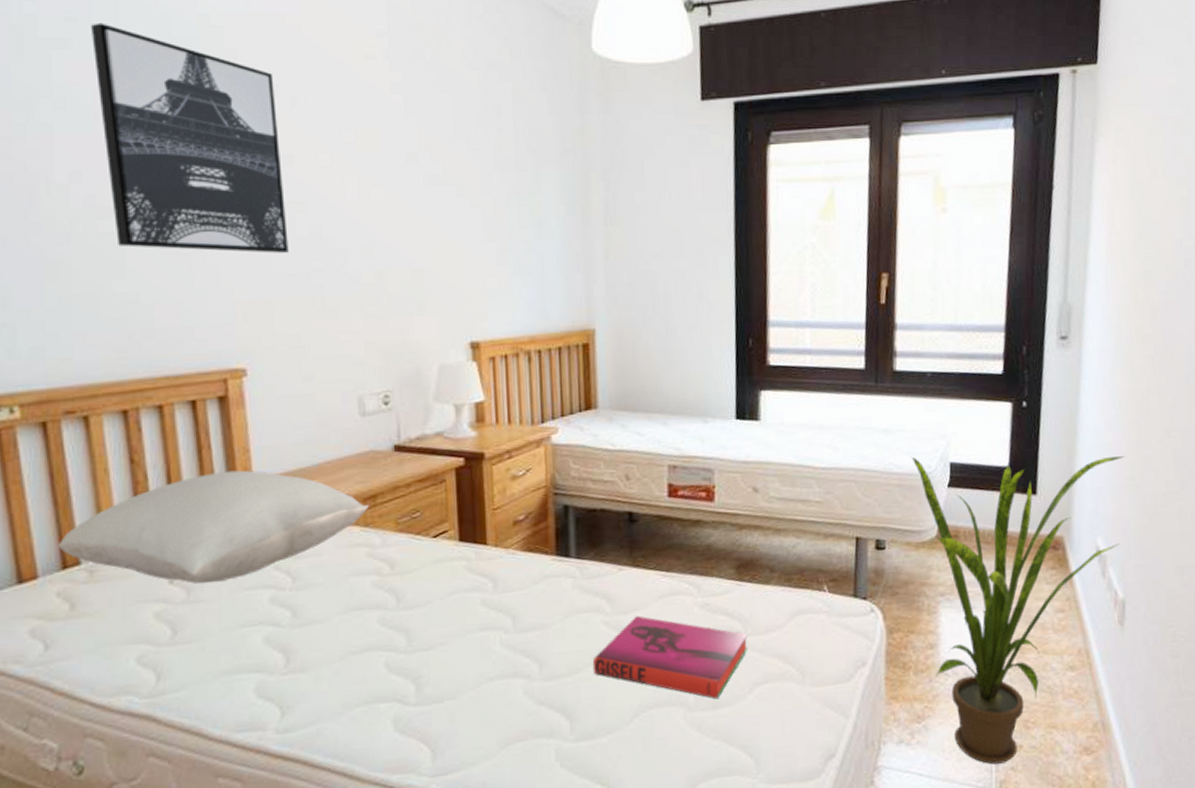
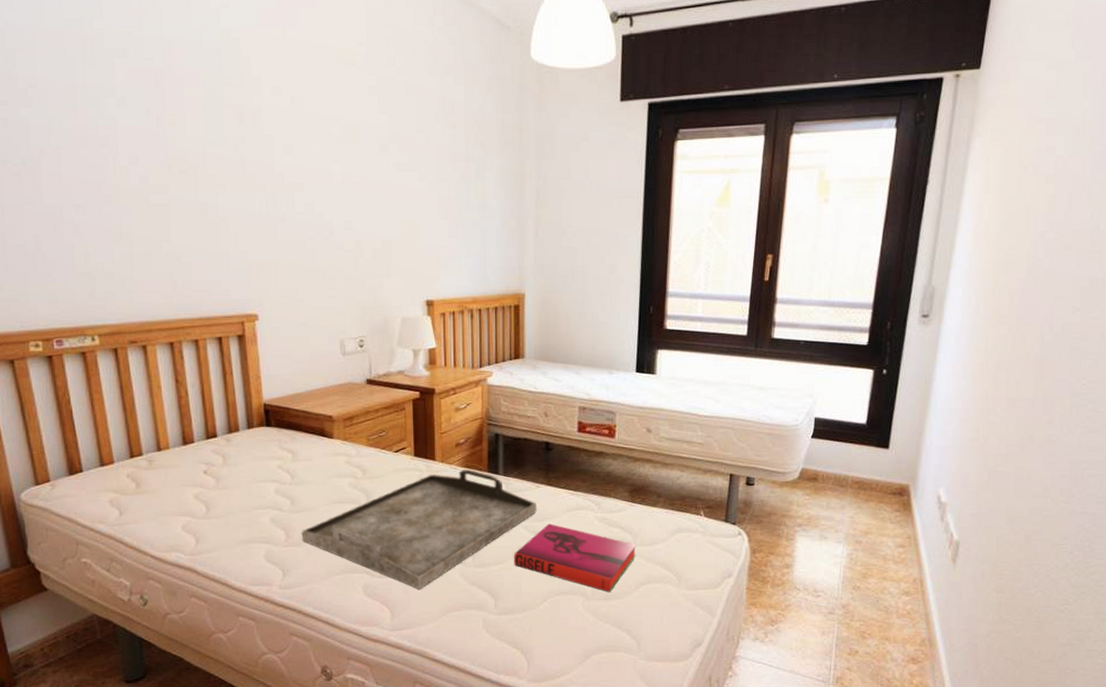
pillow: present [57,470,368,584] -> none [126,392,347,476]
wall art: present [90,22,289,253] -> none [142,36,289,224]
serving tray: none [308,553,620,717] -> present [302,470,537,589]
house plant: present [911,456,1125,765] -> none [782,412,971,664]

